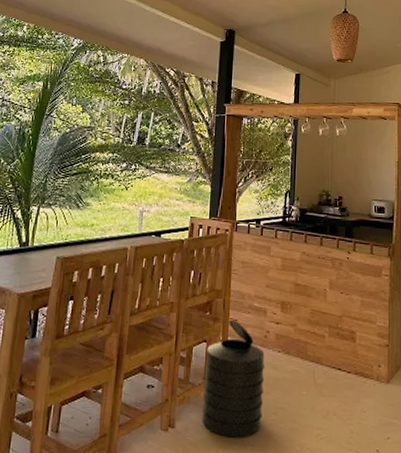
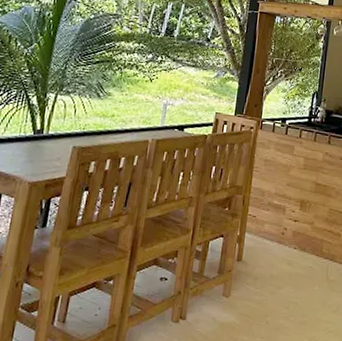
trash can: present [202,319,265,438] -> none [214,215,281,330]

